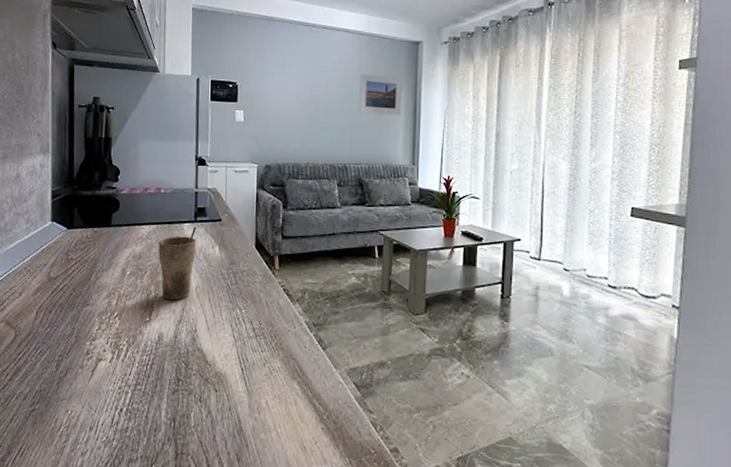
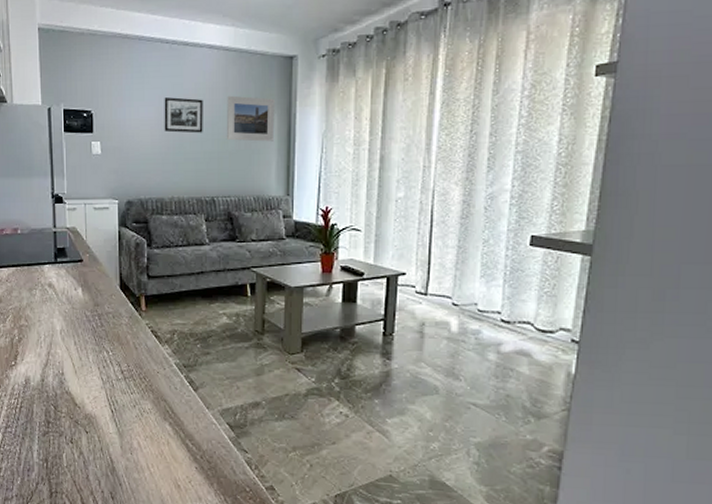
cup: present [158,226,197,301] -> none [19,268,58,344]
picture frame: none [302,73,338,106] -> present [164,97,203,134]

